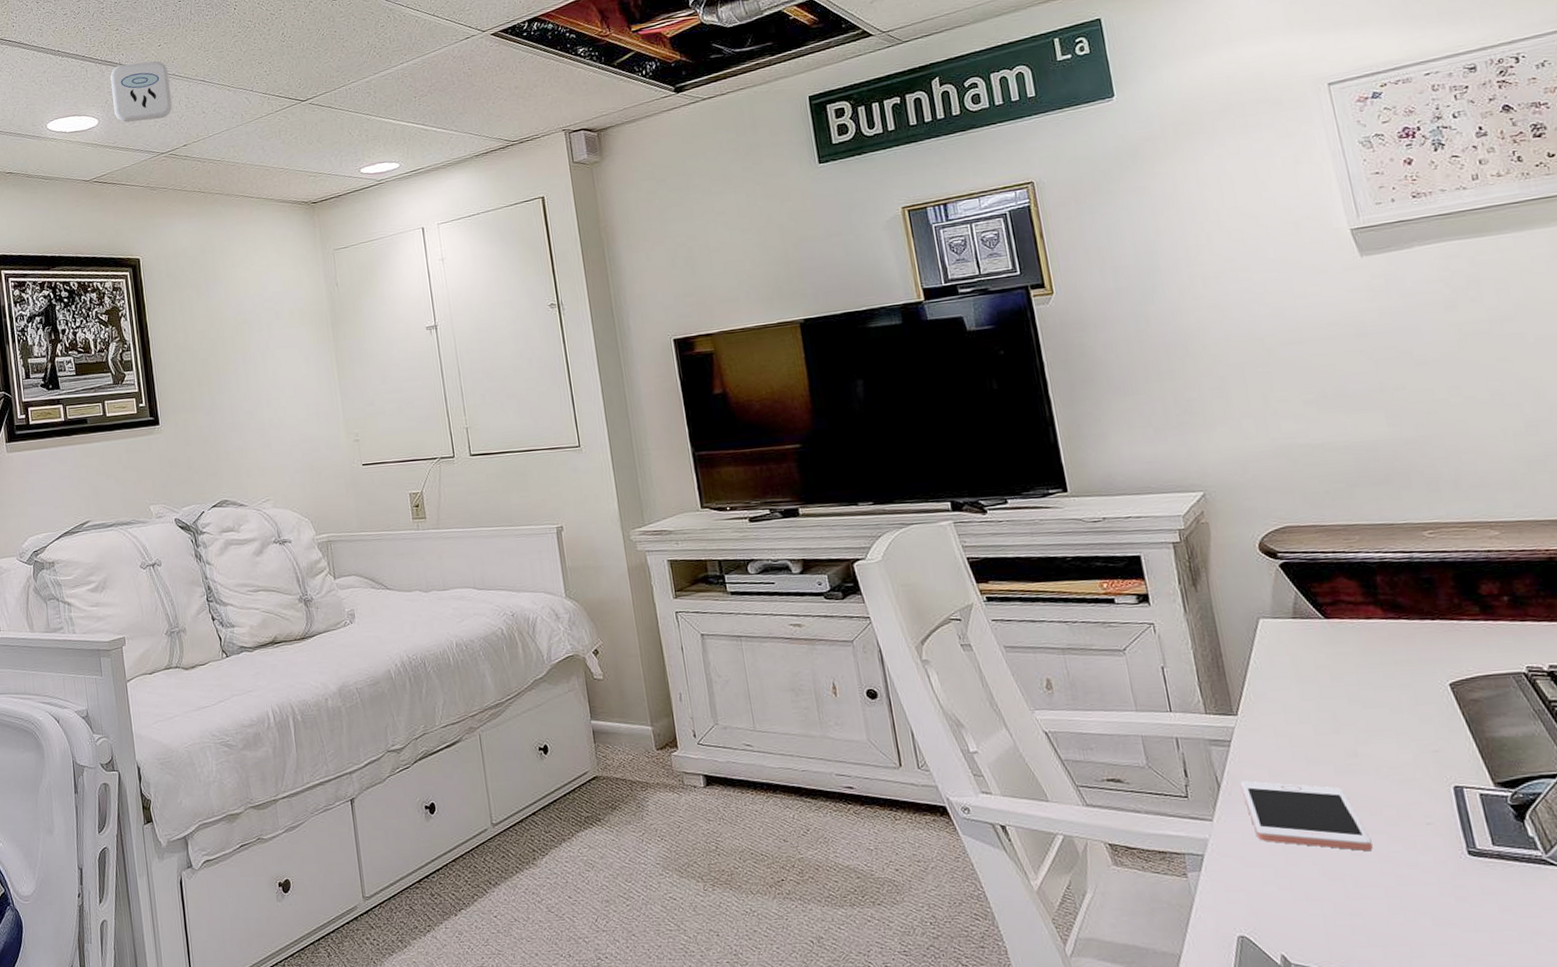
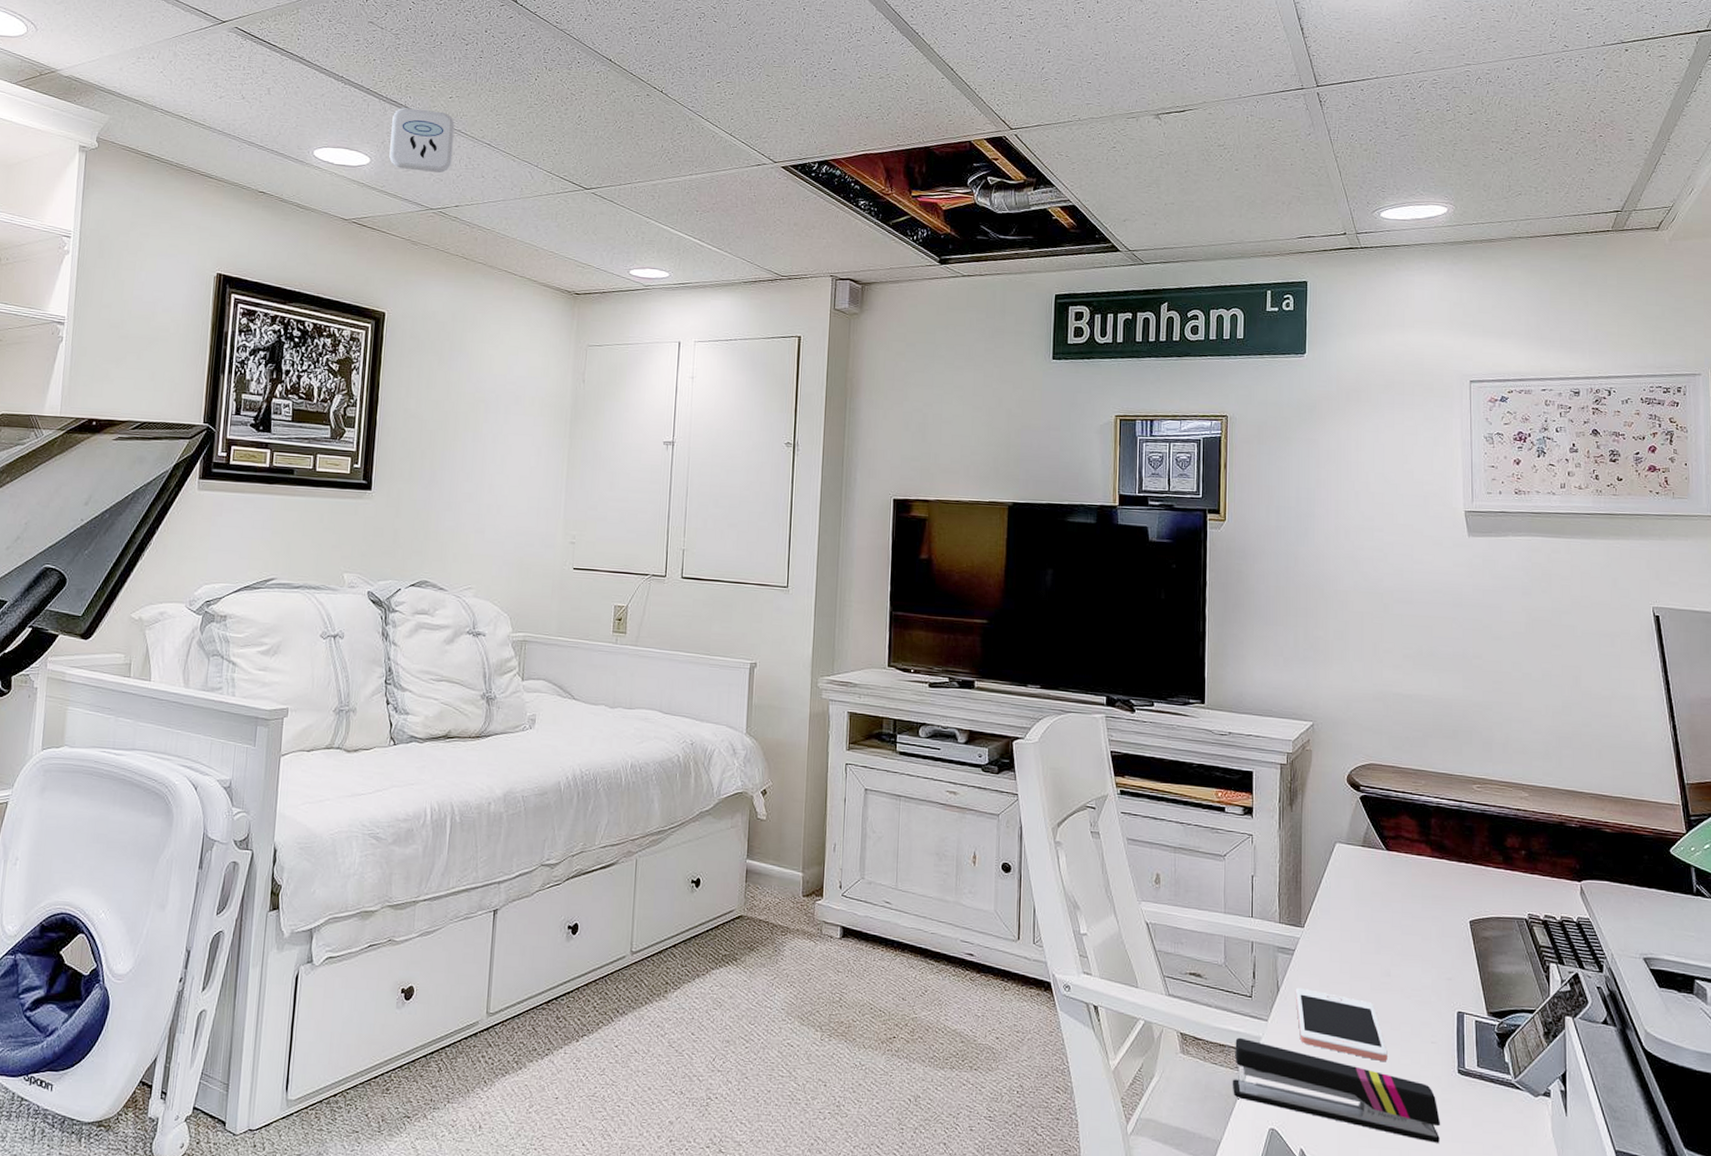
stapler: none [1177,842,1460,935] -> present [1232,1037,1441,1143]

